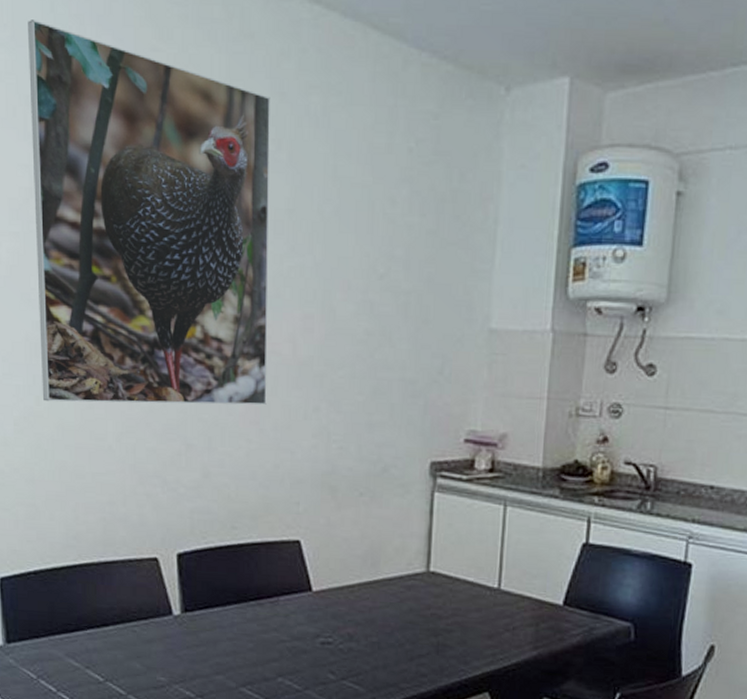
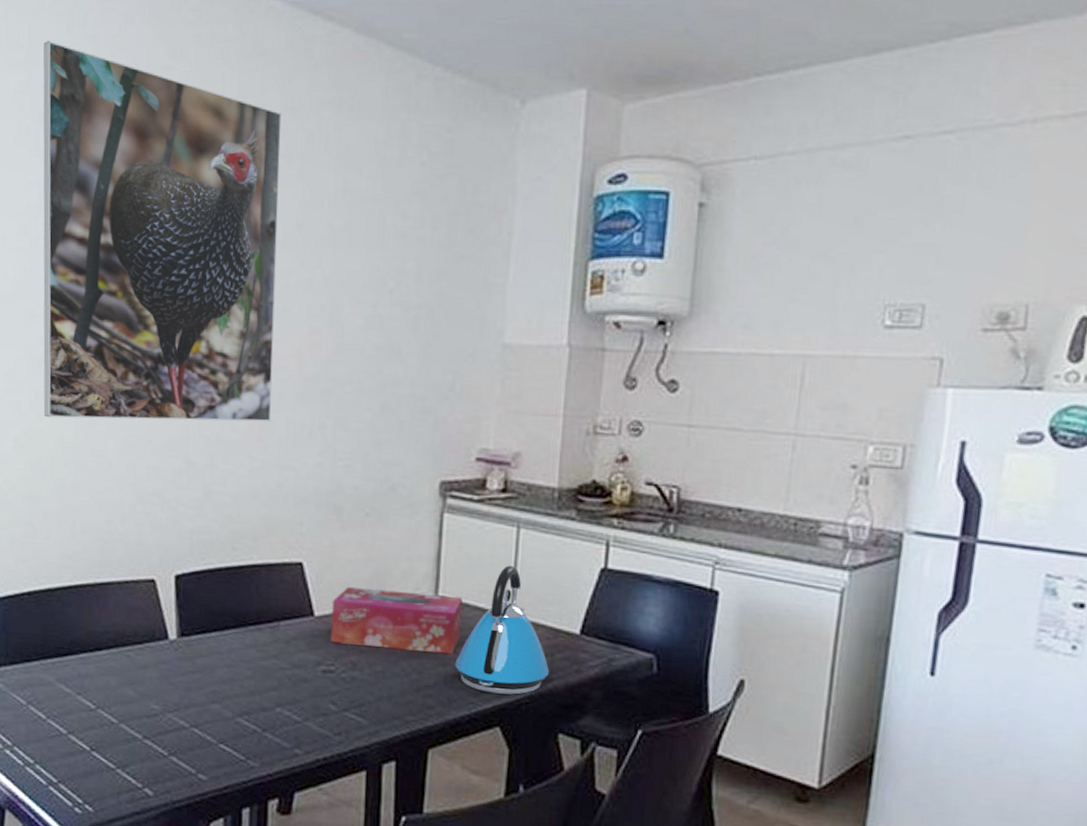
tissue box: none [328,563,453,626] -> present [330,586,463,655]
kettle: none [446,541,535,662] -> present [455,565,550,695]

